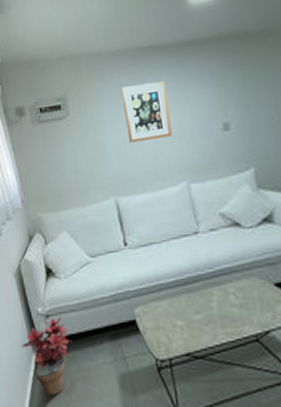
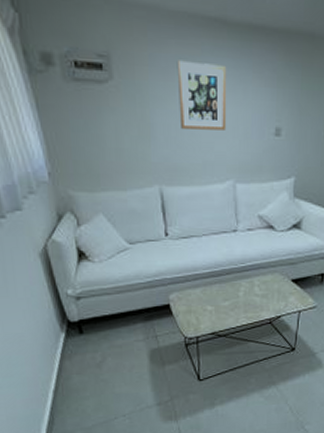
potted plant: present [21,317,72,396] -> none [48,299,104,369]

